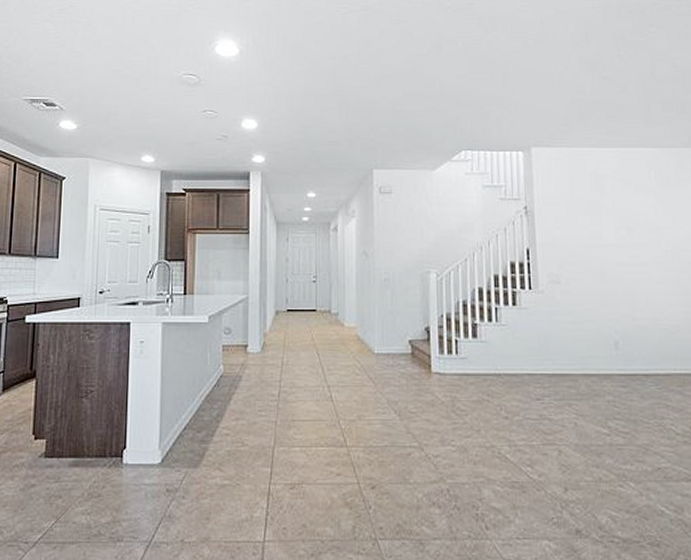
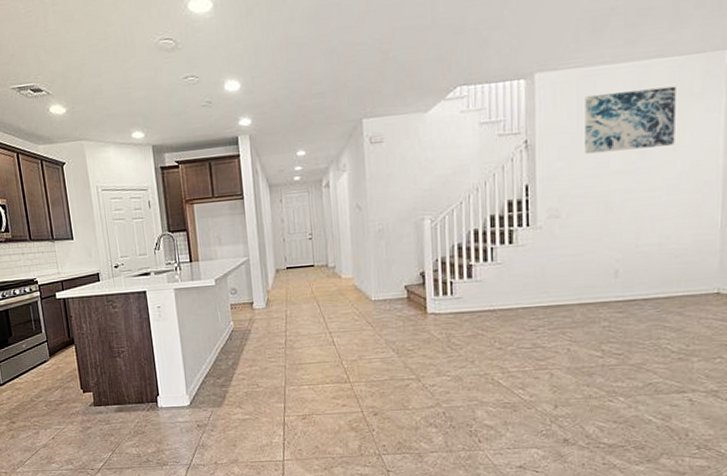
wall art: none [577,173,659,225] -> present [585,86,676,154]

